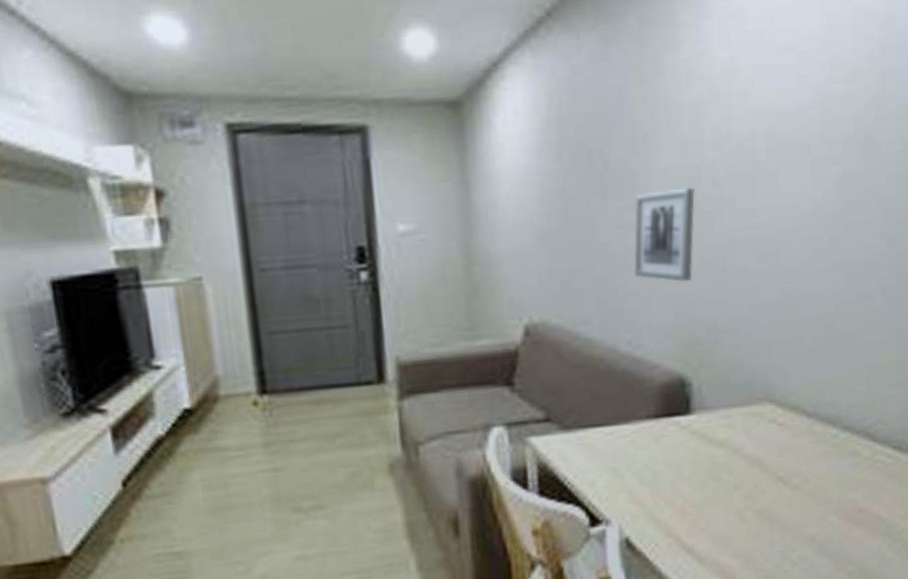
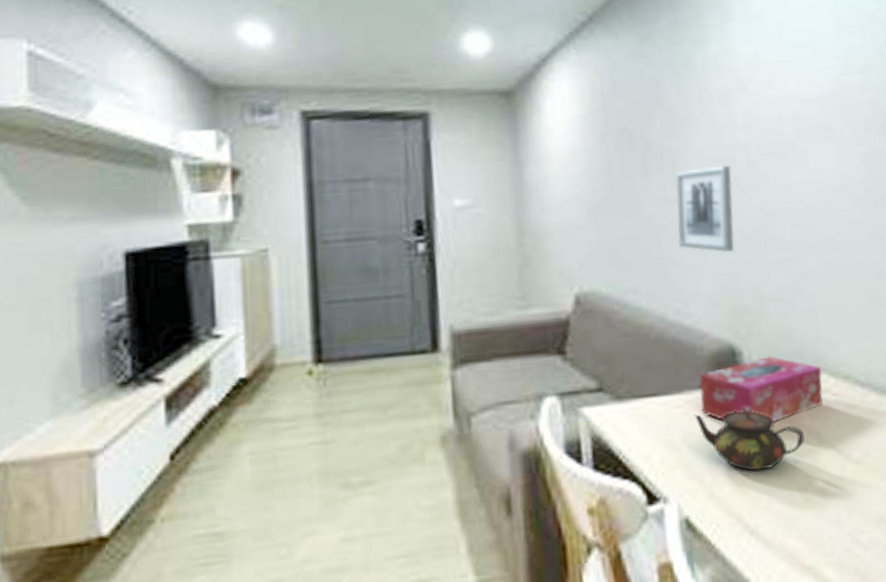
teapot: none [639,437,746,496] -> present [693,407,805,471]
tissue box: none [646,387,771,451] -> present [699,356,823,422]

